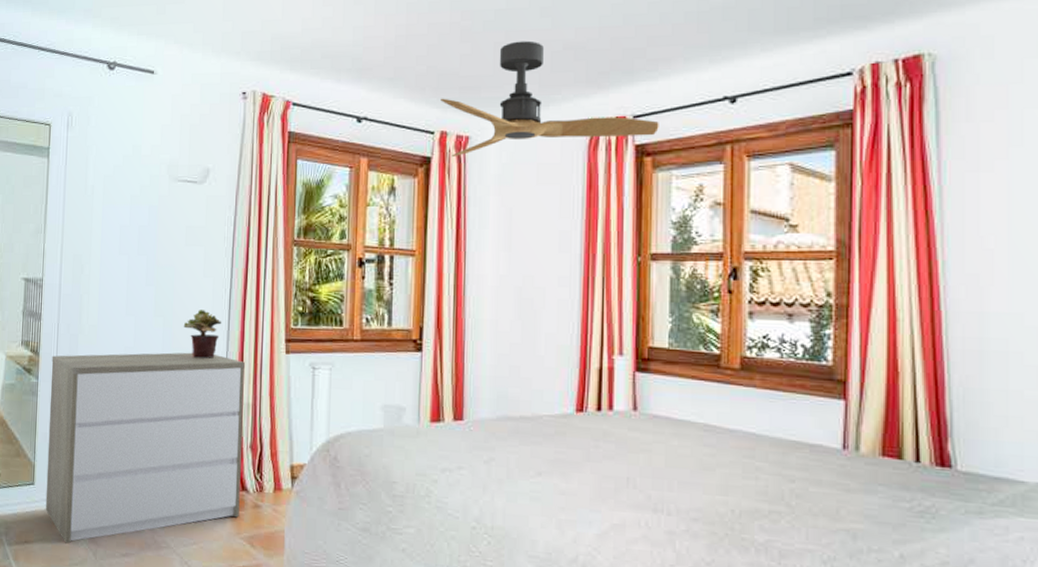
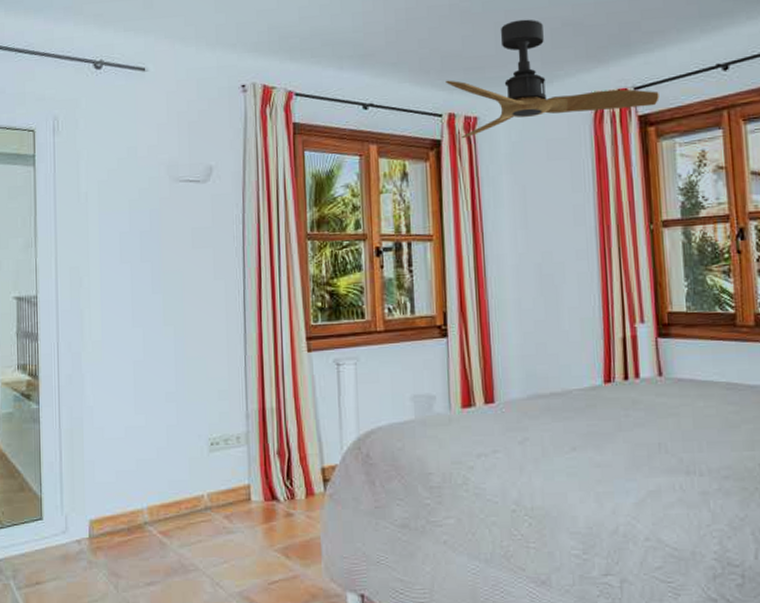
dresser: present [45,352,246,544] -> none [53,360,271,579]
potted plant: present [183,310,221,359] -> none [196,314,237,365]

